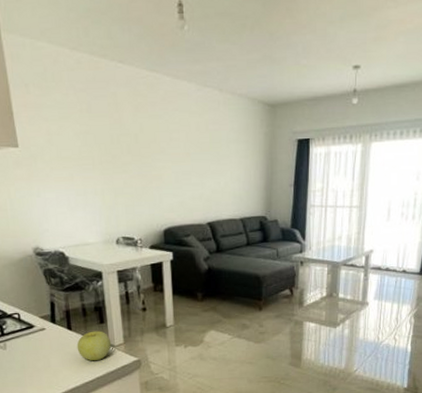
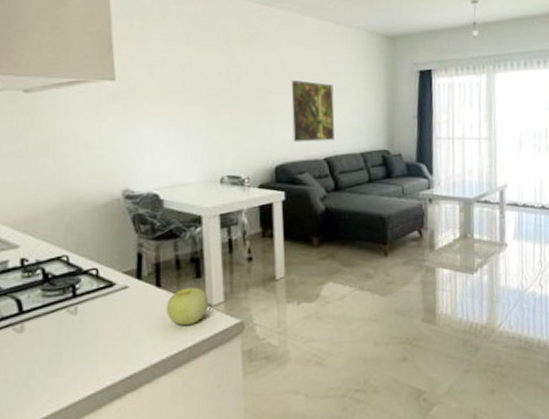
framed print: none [177,147,217,208] -> present [291,79,335,143]

